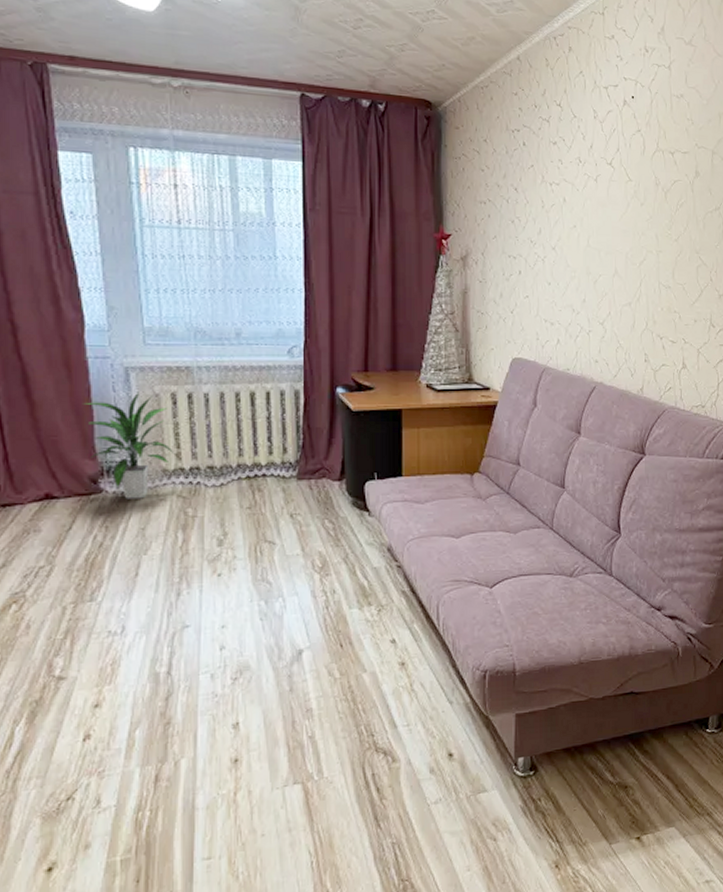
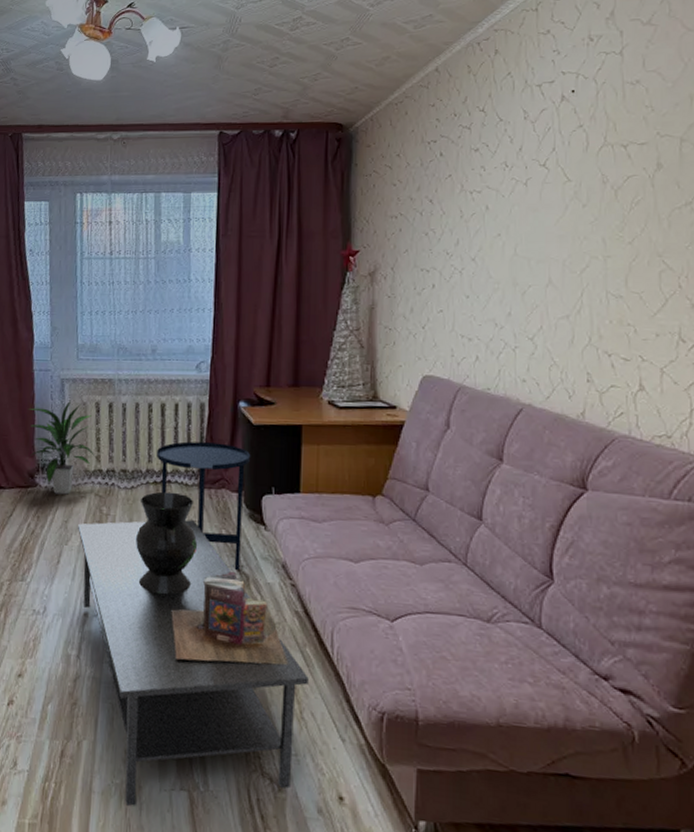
coffee table: none [159,513,417,814] -> present [78,520,309,807]
decorative vase: none [228,486,298,593] -> present [135,491,197,594]
side table: none [248,432,350,558] -> present [157,441,250,570]
books: none [274,561,398,657] -> present [171,572,289,665]

